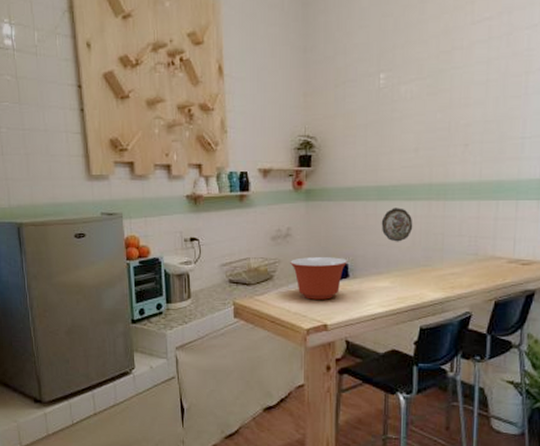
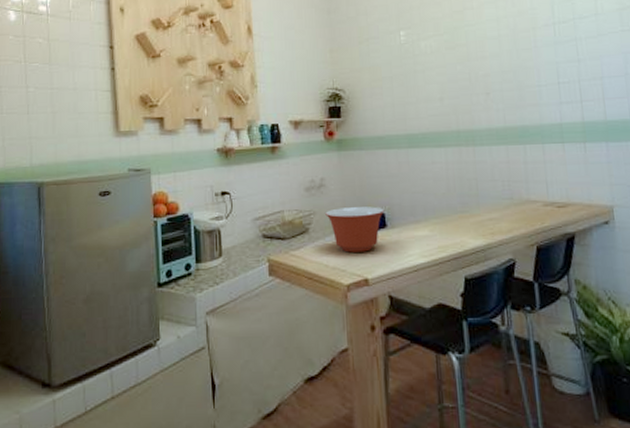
decorative plate: present [381,208,413,242] -> none [414,154,446,189]

